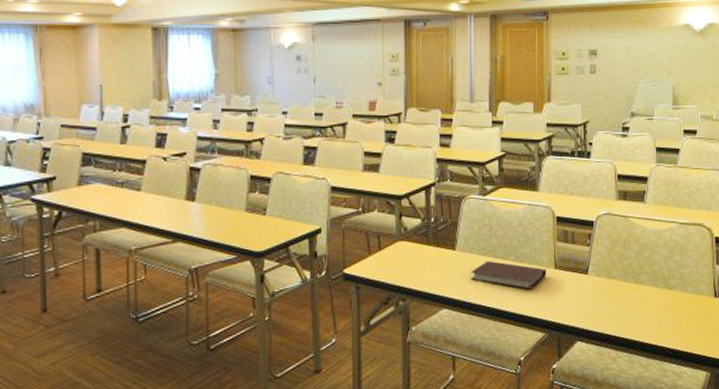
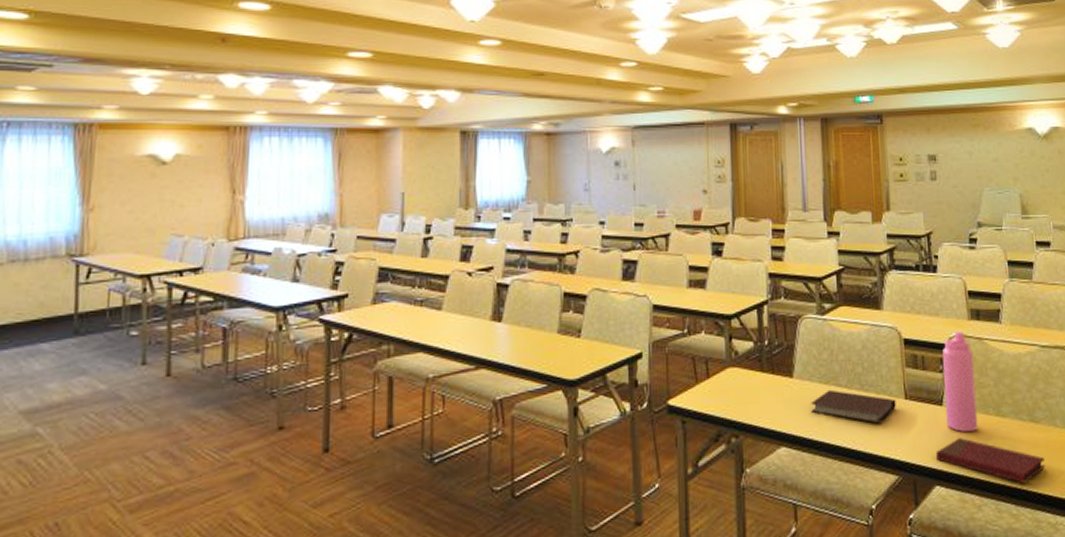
book: none [580,302,676,340] -> present [936,438,1046,483]
water bottle: none [590,210,619,297] -> present [942,332,978,433]

